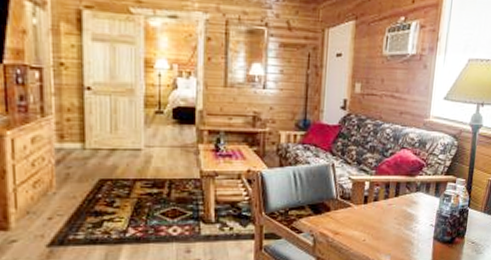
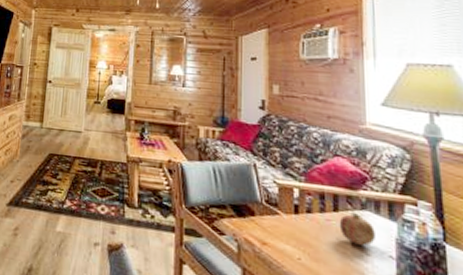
fruit: none [397,194,424,220] -> present [339,211,375,246]

